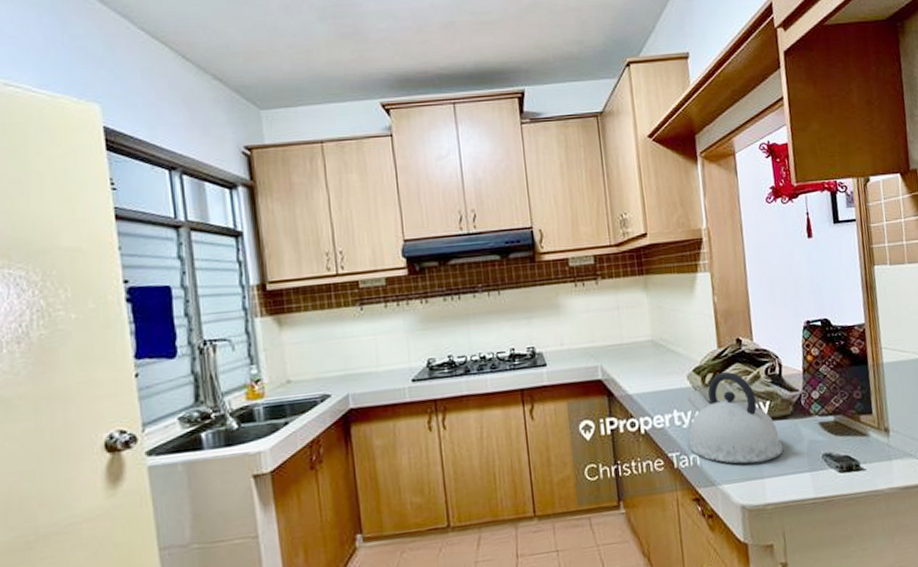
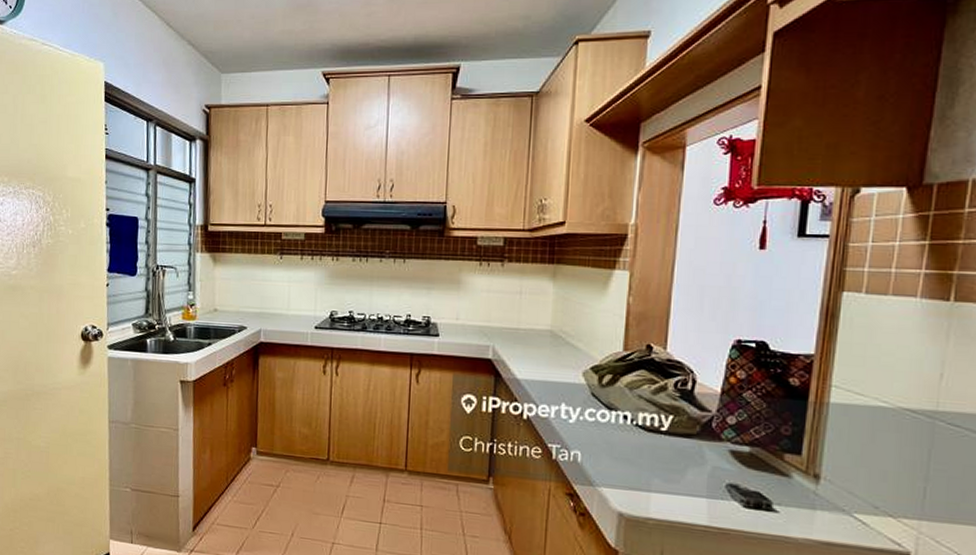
kettle: present [687,371,784,464] -> none [571,375,680,476]

